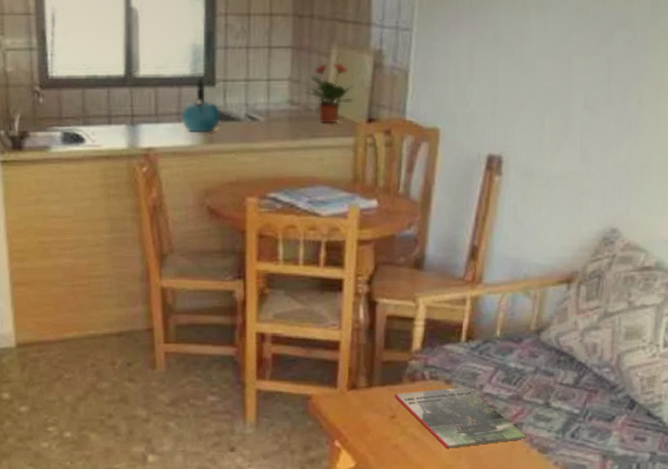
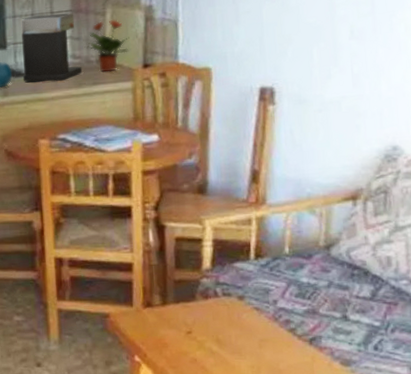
coffee maker: none [232,49,300,131] -> present [21,13,83,82]
magazine: present [394,386,527,448] -> none [189,302,328,362]

